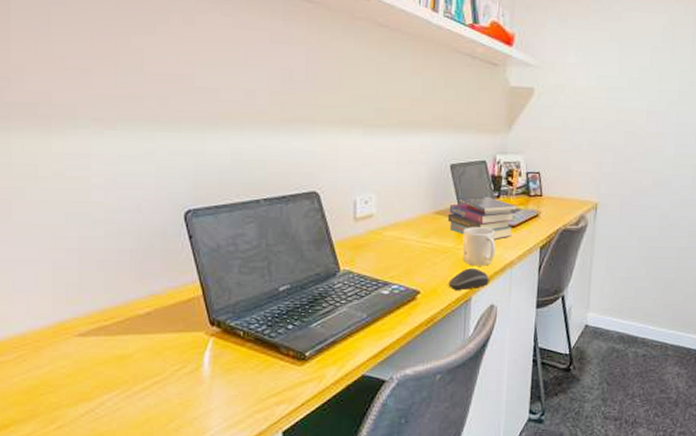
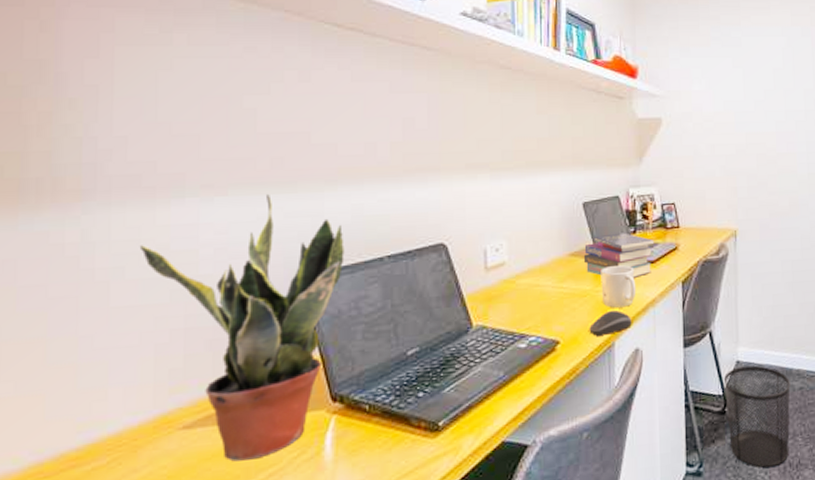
potted plant: none [38,132,224,368] -> present [141,194,344,462]
waste bin: none [571,330,635,423] -> present [723,365,791,468]

